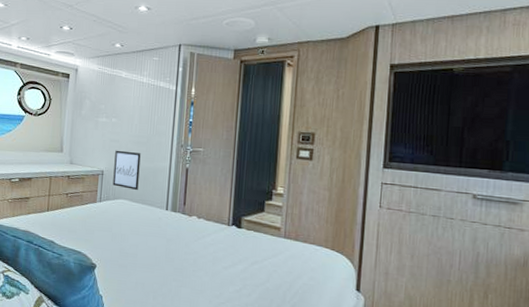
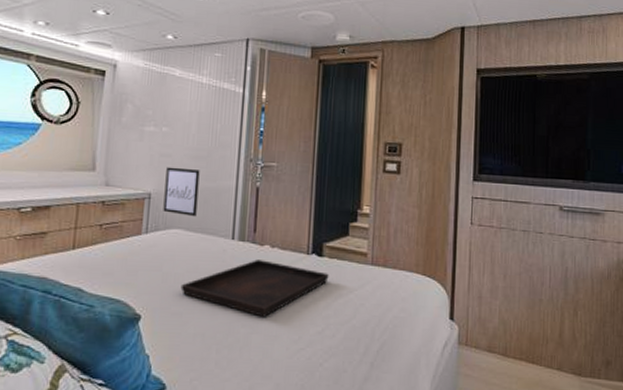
serving tray: none [126,227,246,275] -> present [180,260,329,317]

